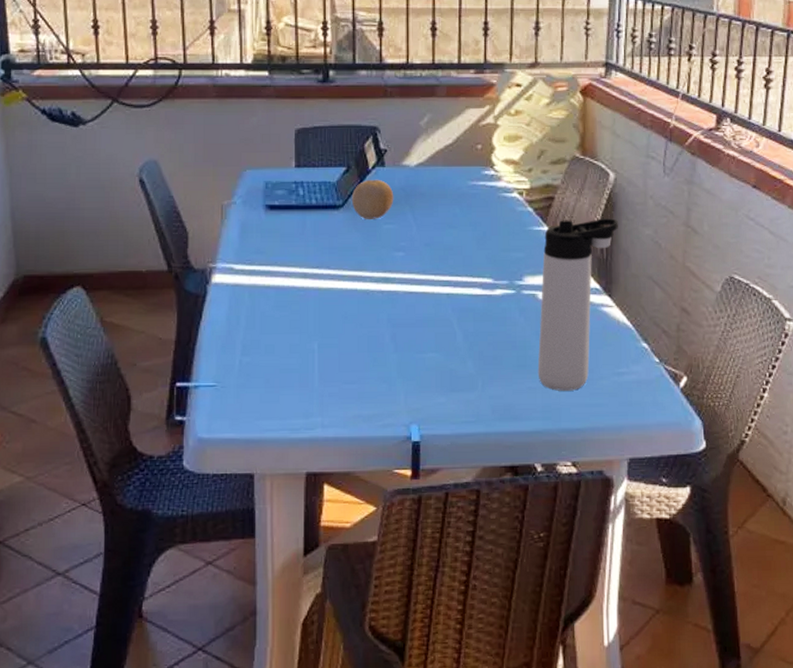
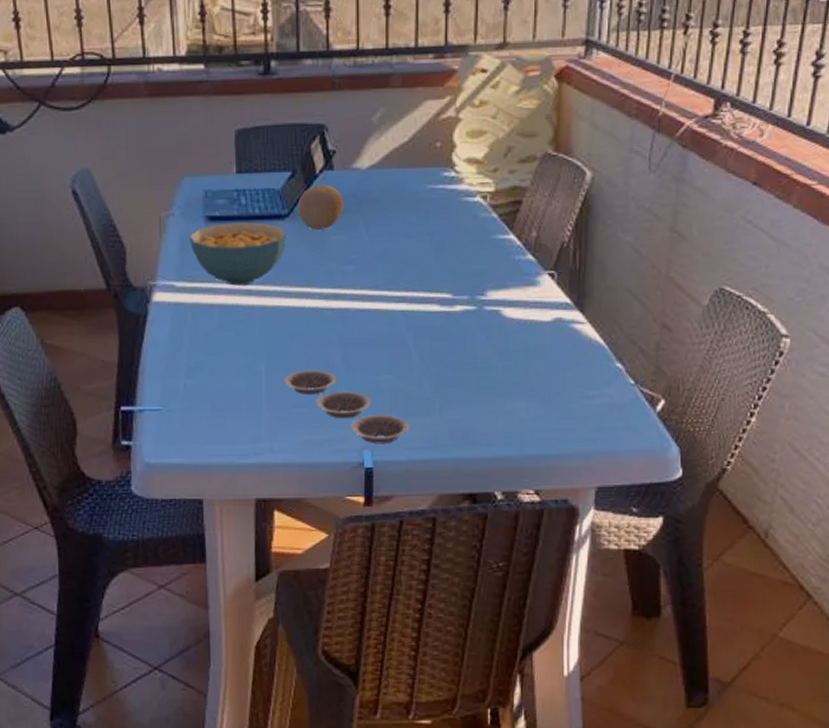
cereal bowl: none [248,211,340,269] -> present [188,222,286,286]
plate: none [336,348,455,419] -> present [284,370,410,444]
thermos bottle: present [537,218,618,391] -> none [499,224,594,415]

